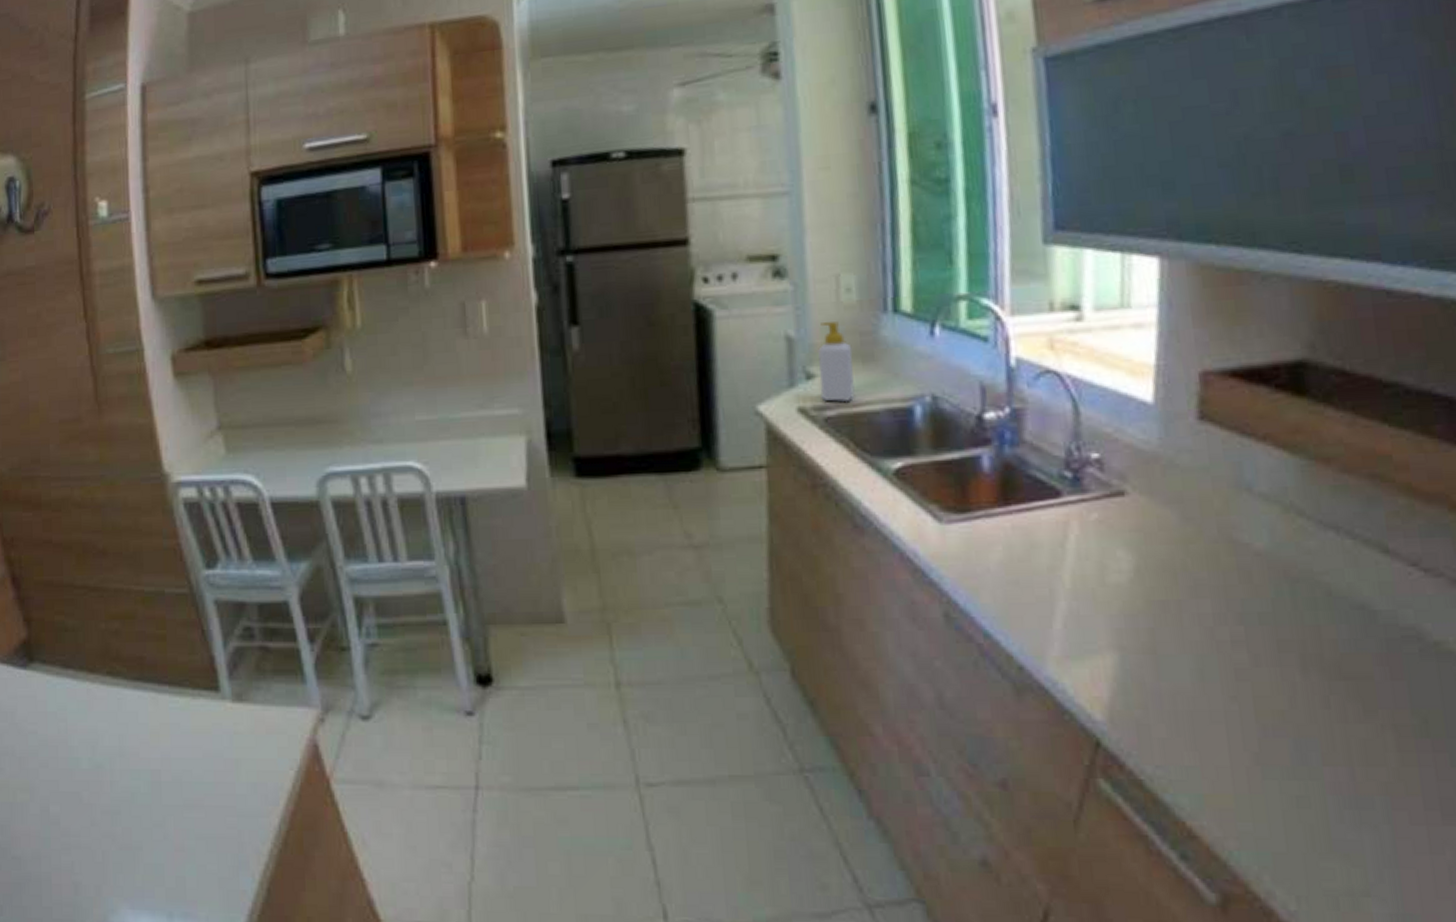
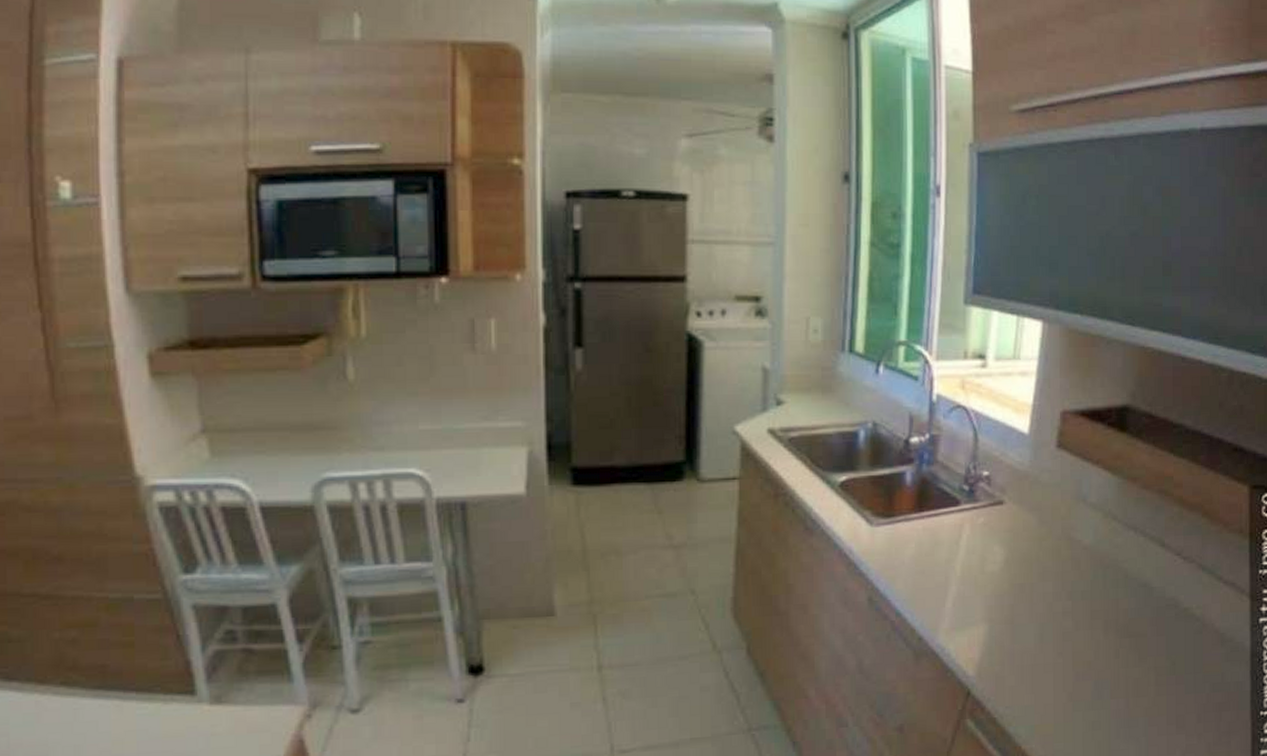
soap bottle: present [816,322,856,403] -> none [786,357,815,426]

